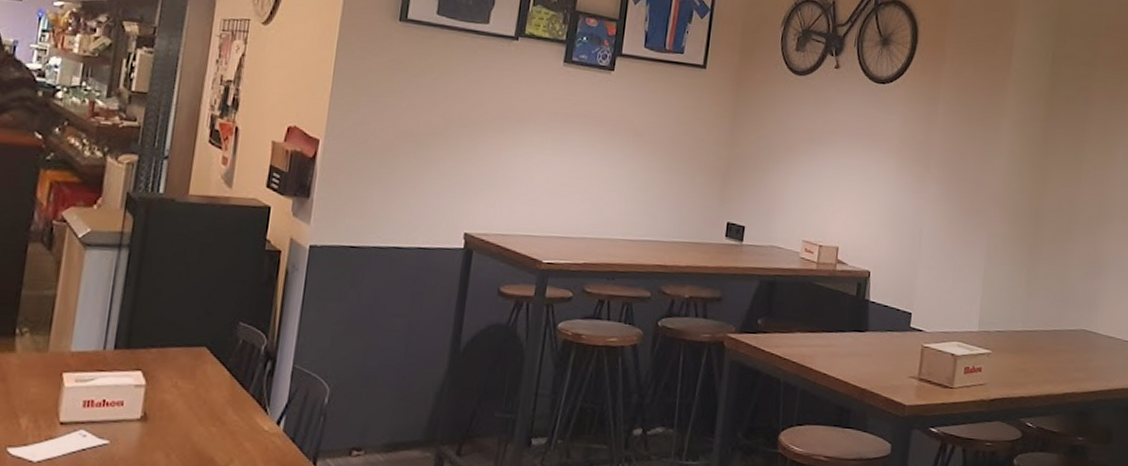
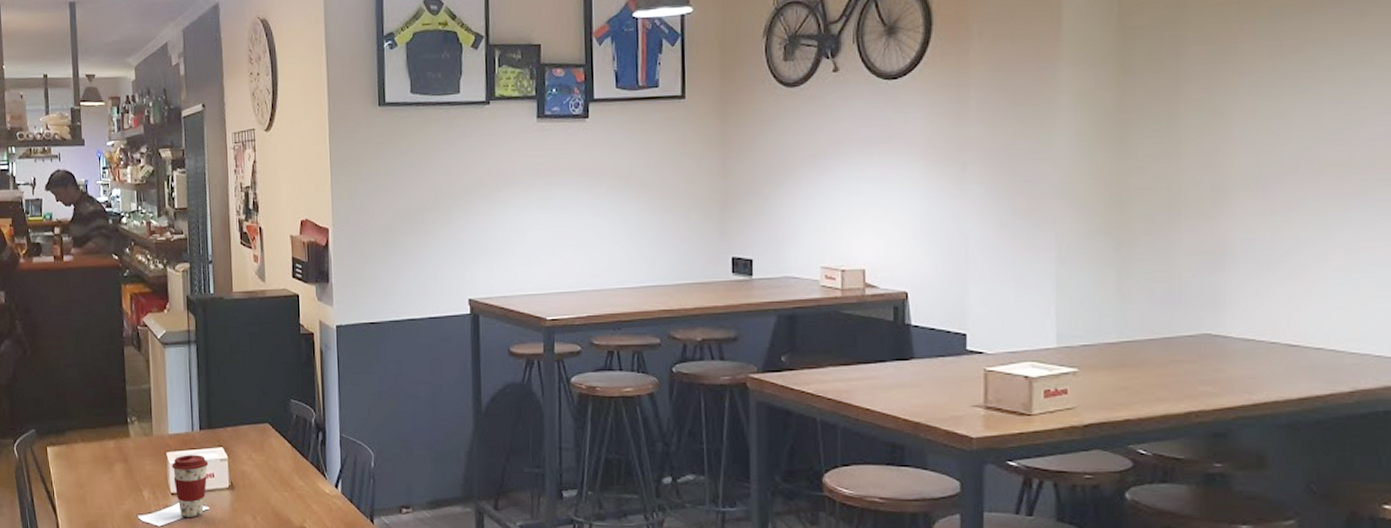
coffee cup: none [66,377,119,452] -> present [172,455,209,517]

